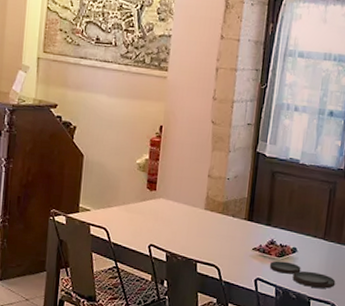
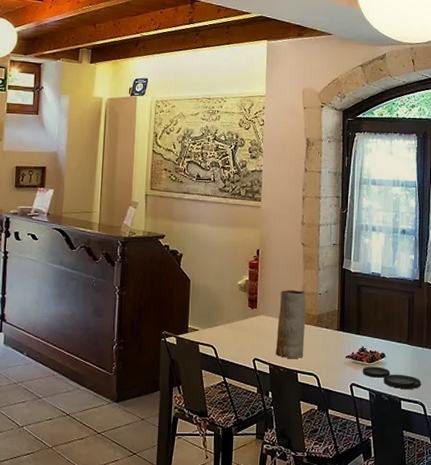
vase: none [173,172,212,248] -> present [275,290,306,358]

